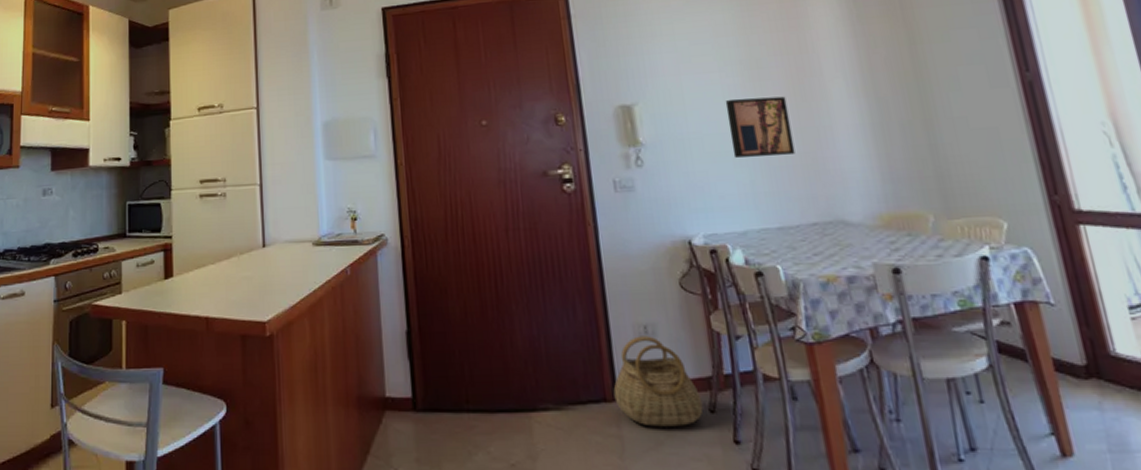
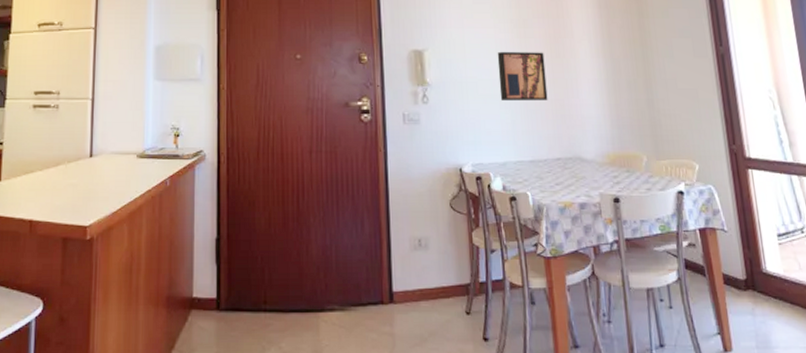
basket: present [613,336,703,427] -> none [389,248,461,326]

